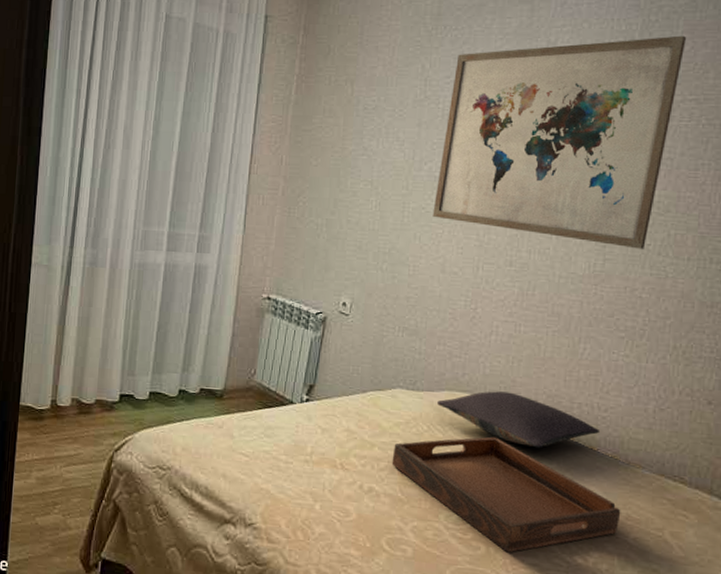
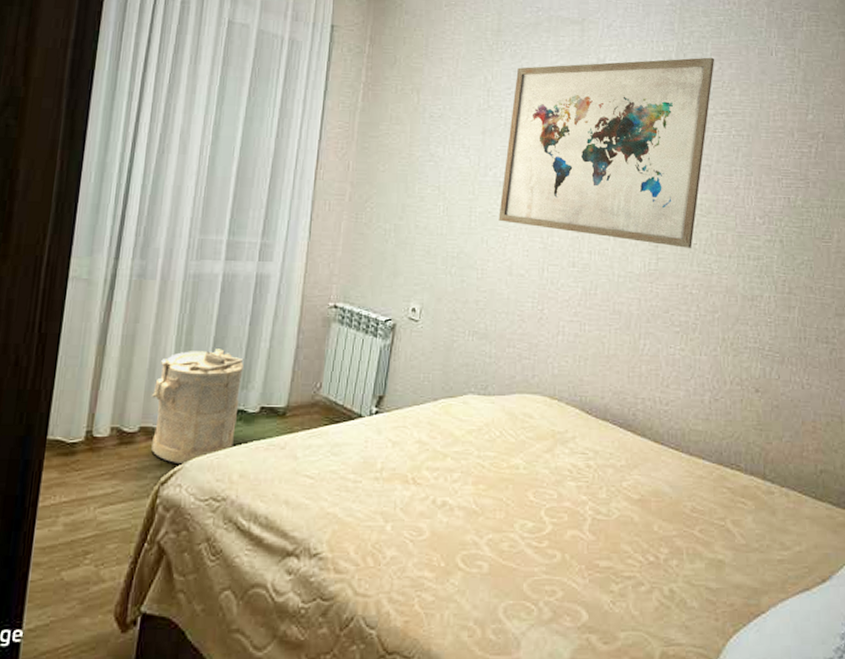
laundry hamper: none [105,333,184,436] -> present [151,349,244,465]
serving tray: present [391,436,621,553] -> none [465,438,687,558]
pillow: present [436,391,599,448] -> none [508,391,662,446]

